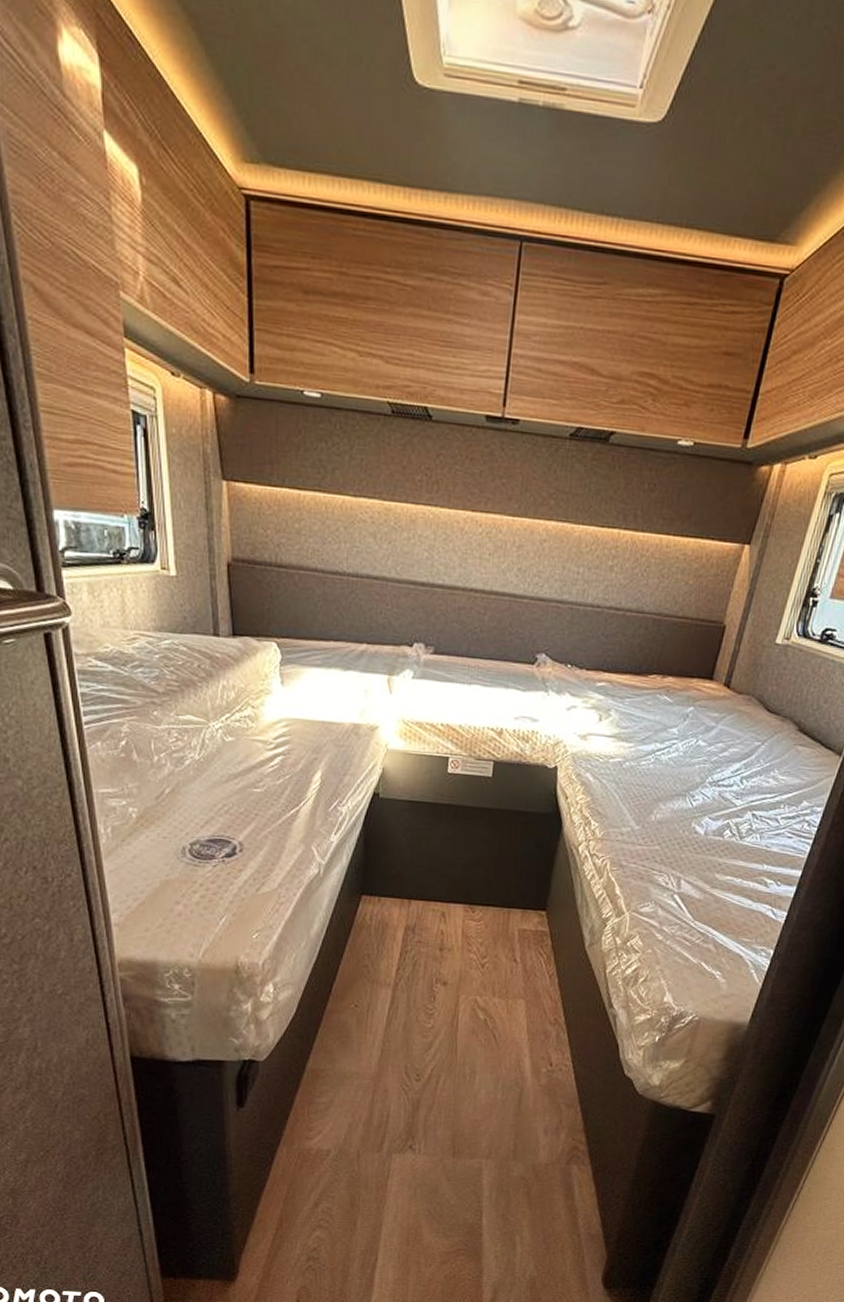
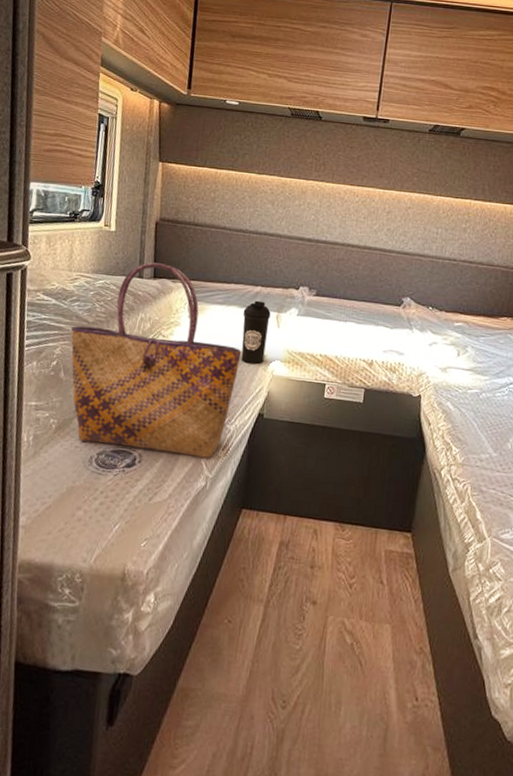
tote bag: none [137,616,349,844] -> present [70,262,242,458]
water bottle: none [347,661,381,738] -> present [241,300,271,365]

